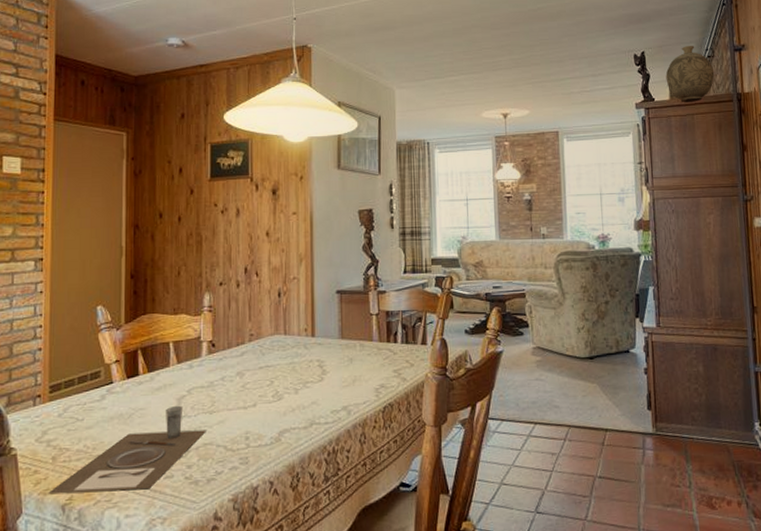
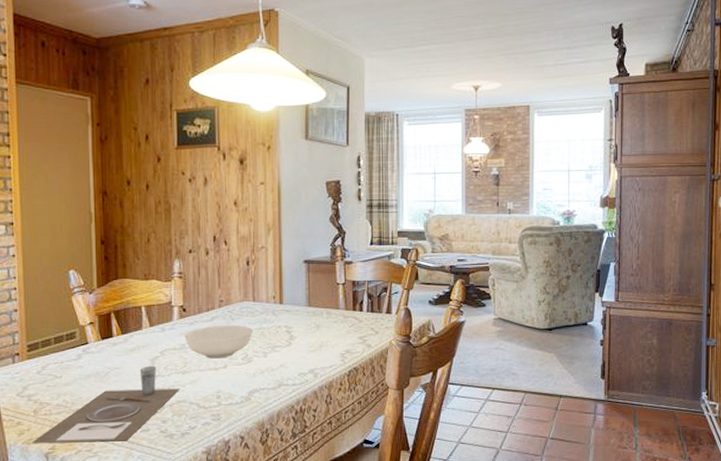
bowl: none [213,360,284,397] -> present [185,324,253,359]
decorative vase: present [665,46,715,103] -> none [642,19,693,79]

